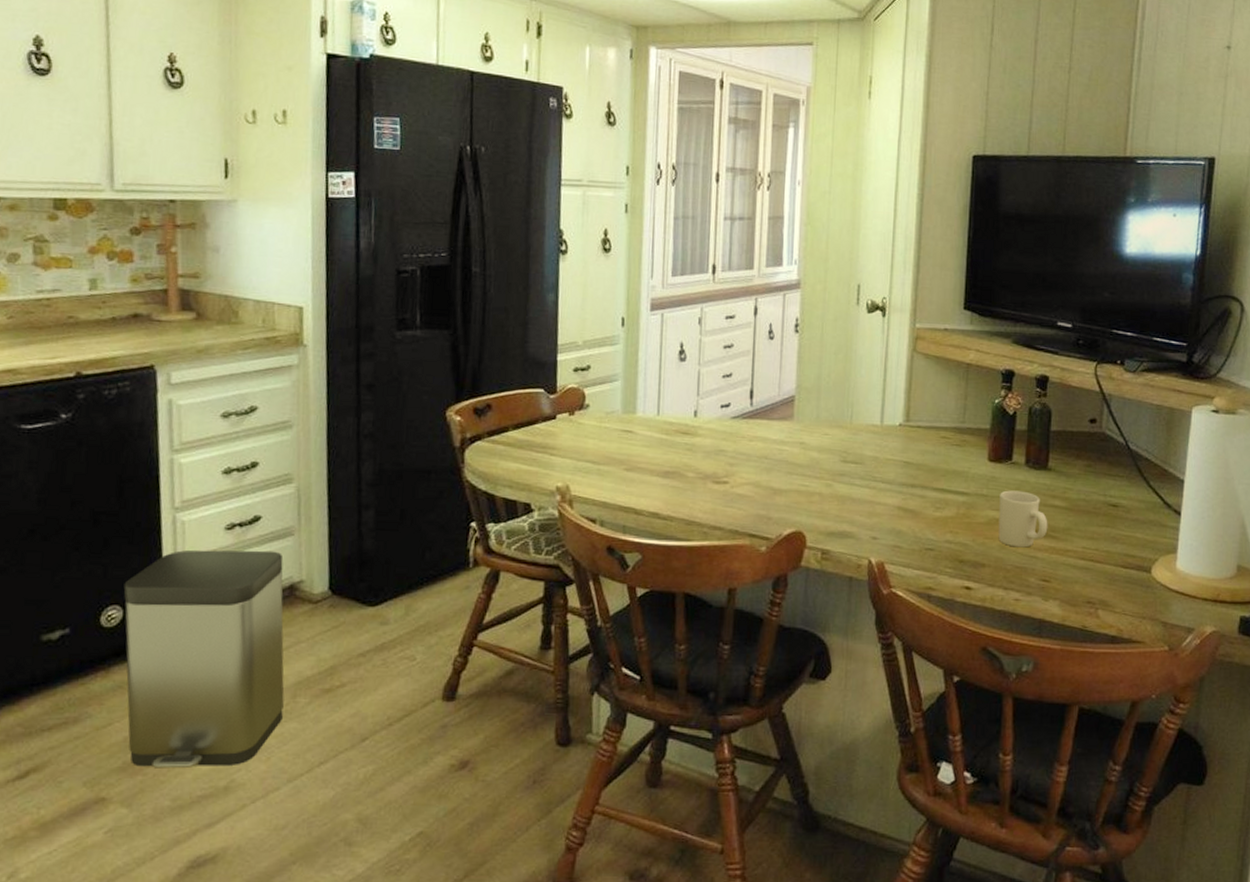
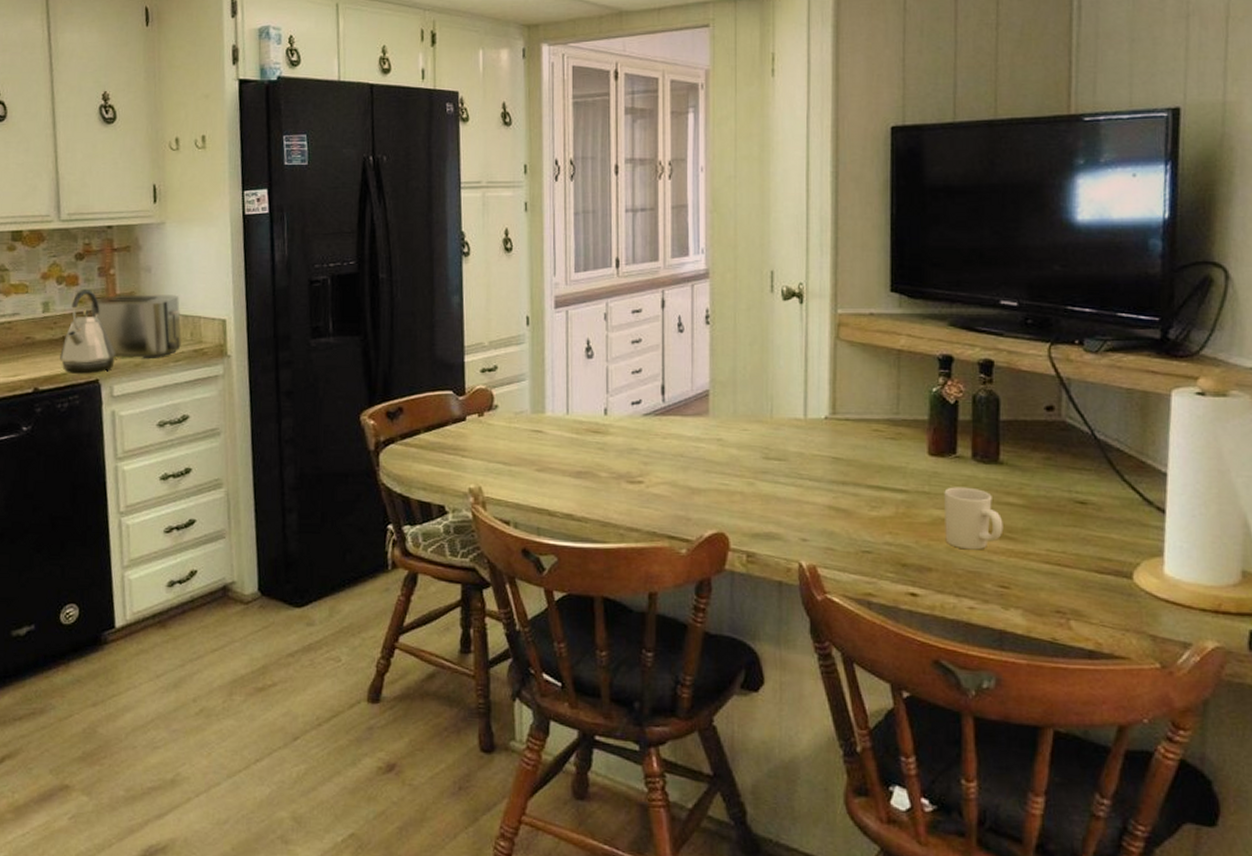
kettle: none [108,266,176,360] -> present [60,288,116,375]
pedal bin: present [123,549,285,769] -> none [79,552,222,761]
toaster: none [146,275,252,345] -> present [90,294,181,358]

